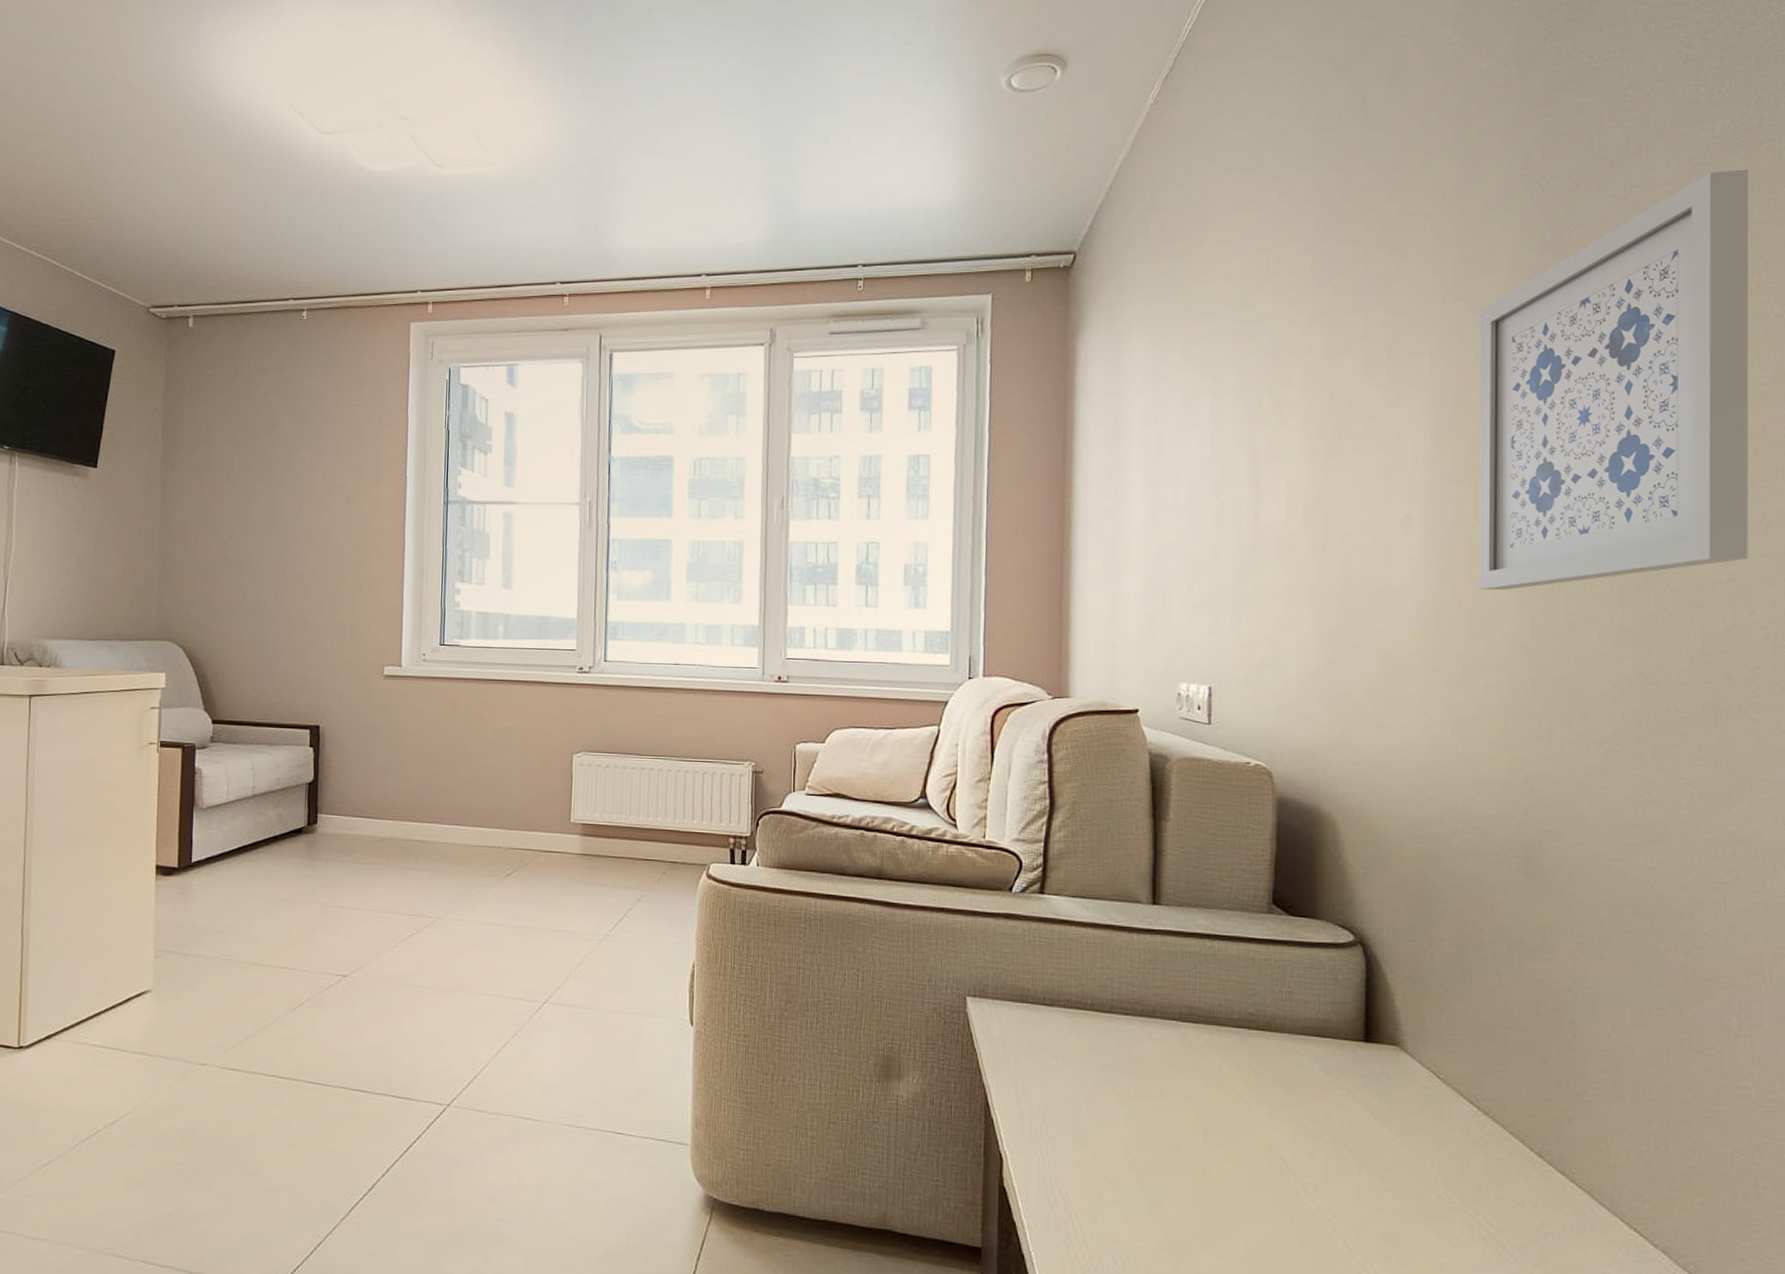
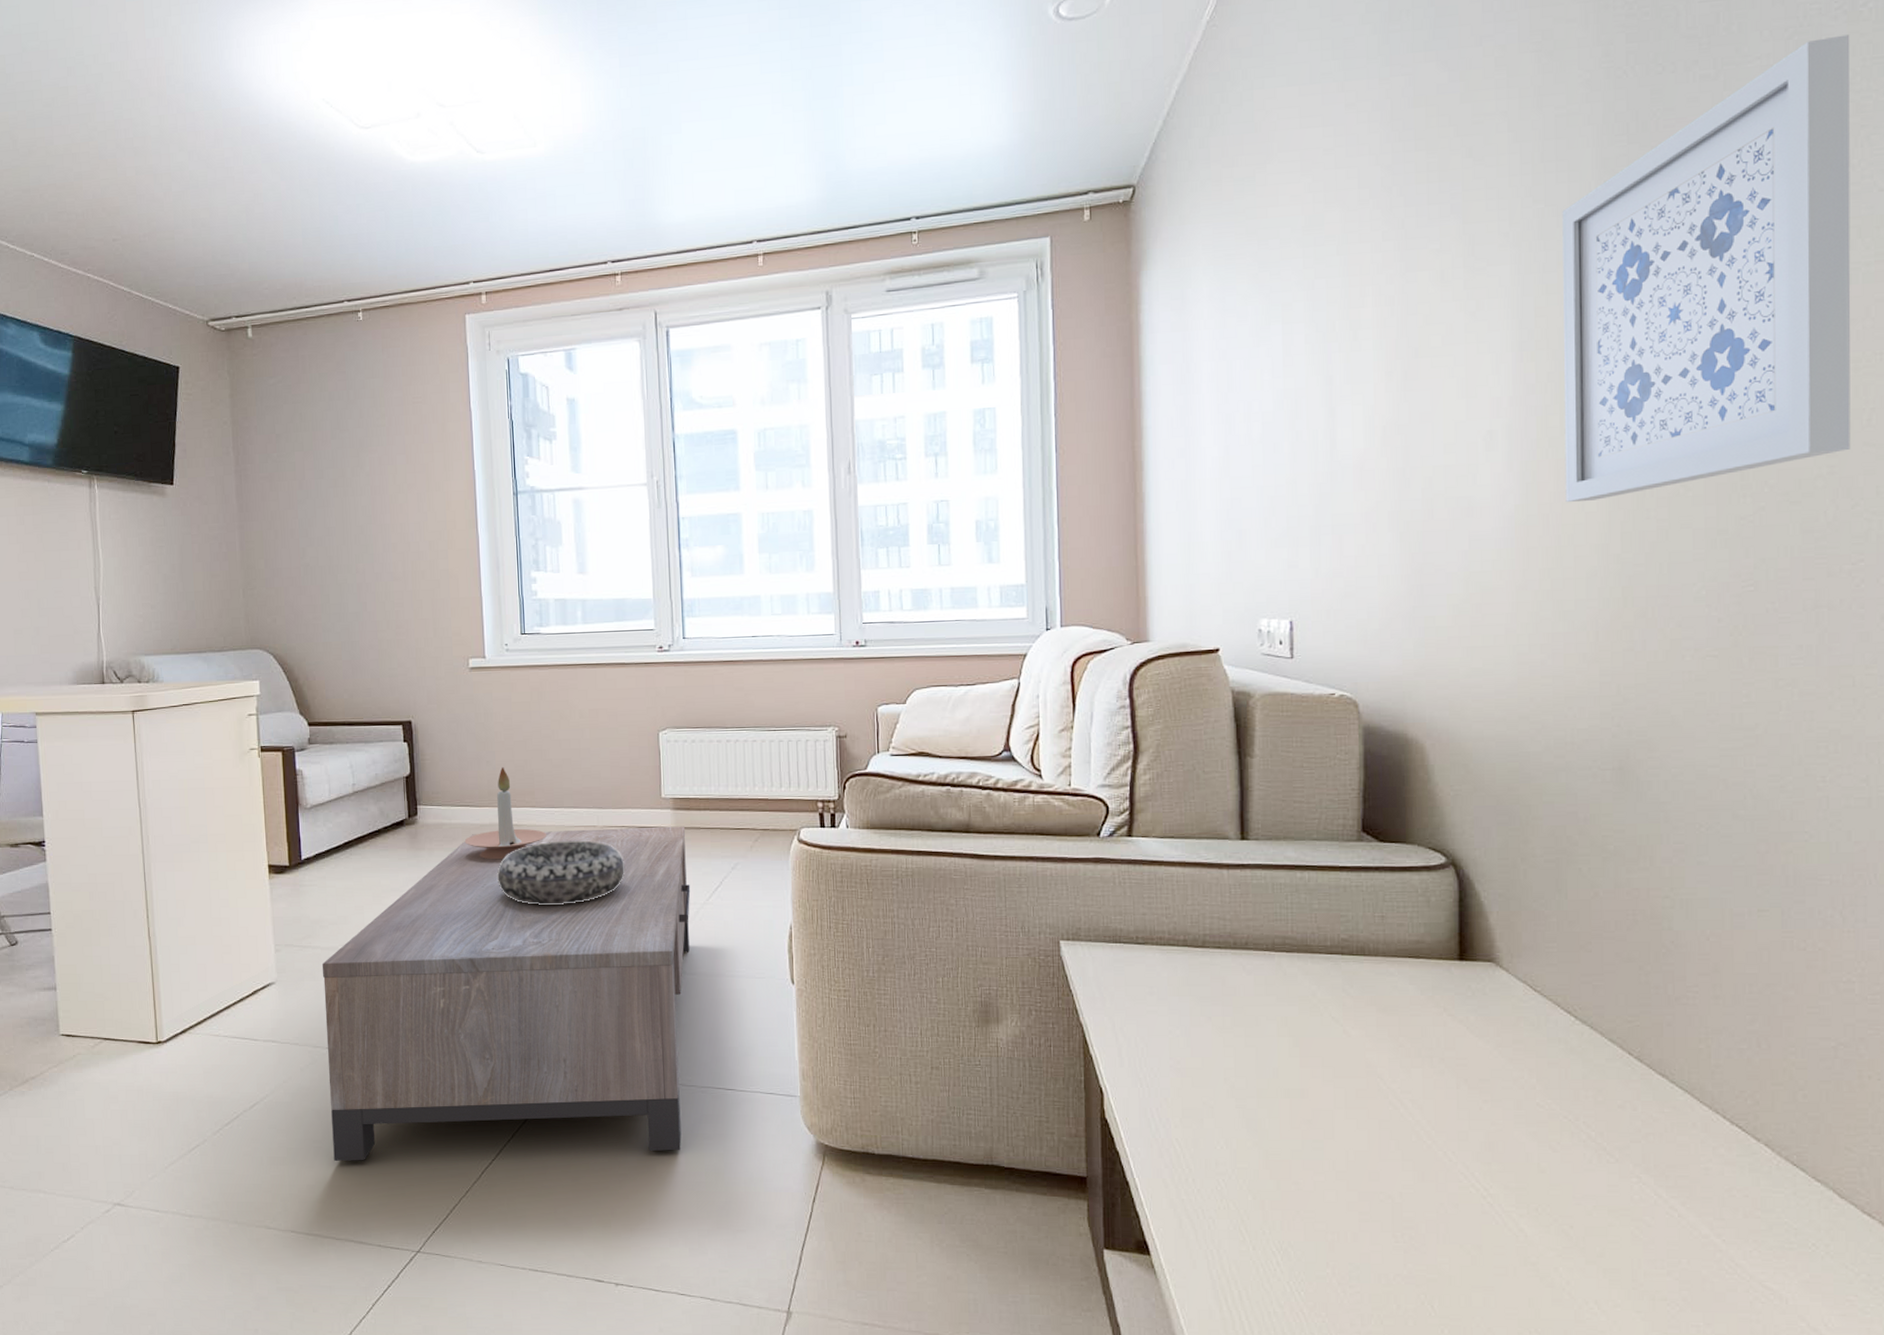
coffee table: none [195,847,594,1196] -> present [322,826,691,1162]
candle holder: none [363,779,449,876] -> present [464,766,546,860]
decorative bowl: none [394,860,528,927] -> present [497,840,626,905]

